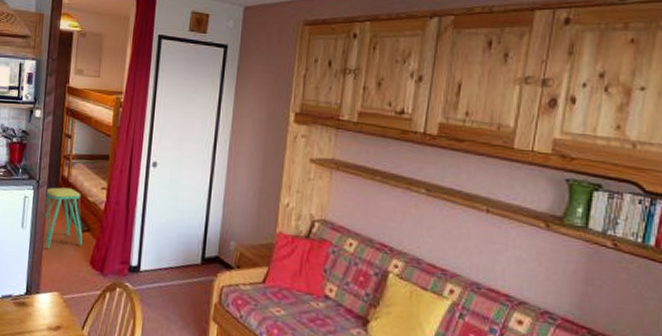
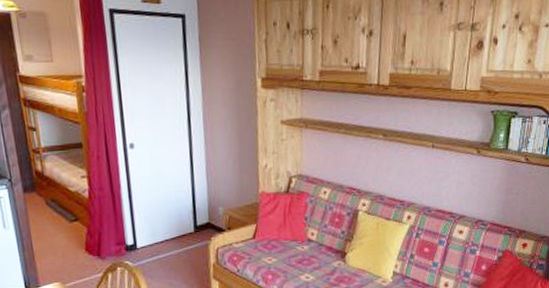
stool: present [43,187,83,248] -> none [20,181,73,244]

